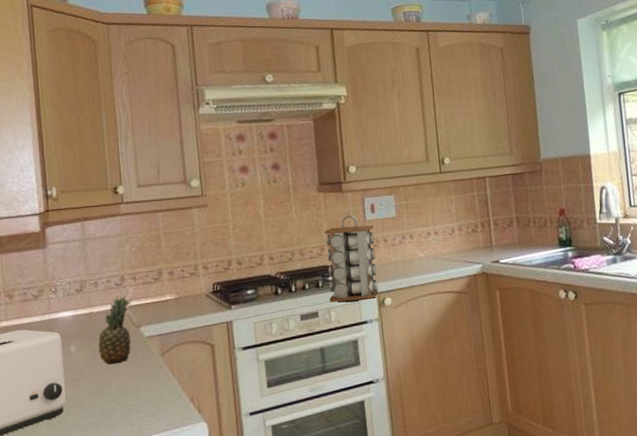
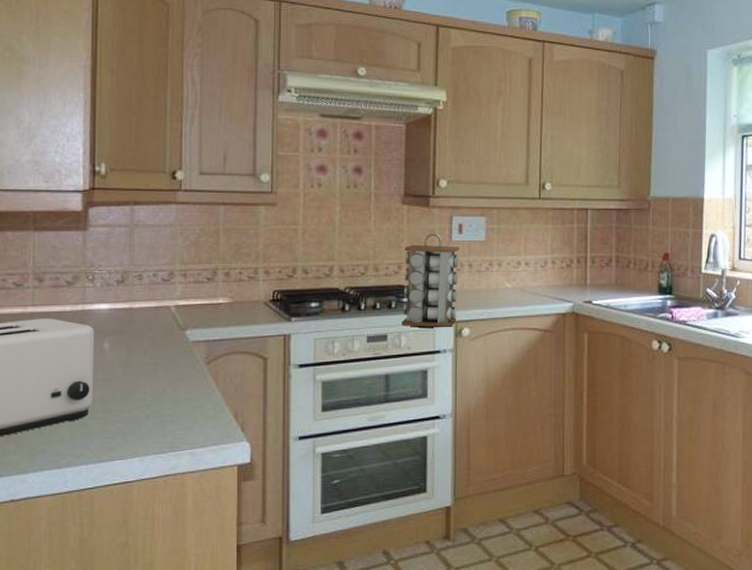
fruit: present [98,295,132,365] -> none [136,292,180,368]

